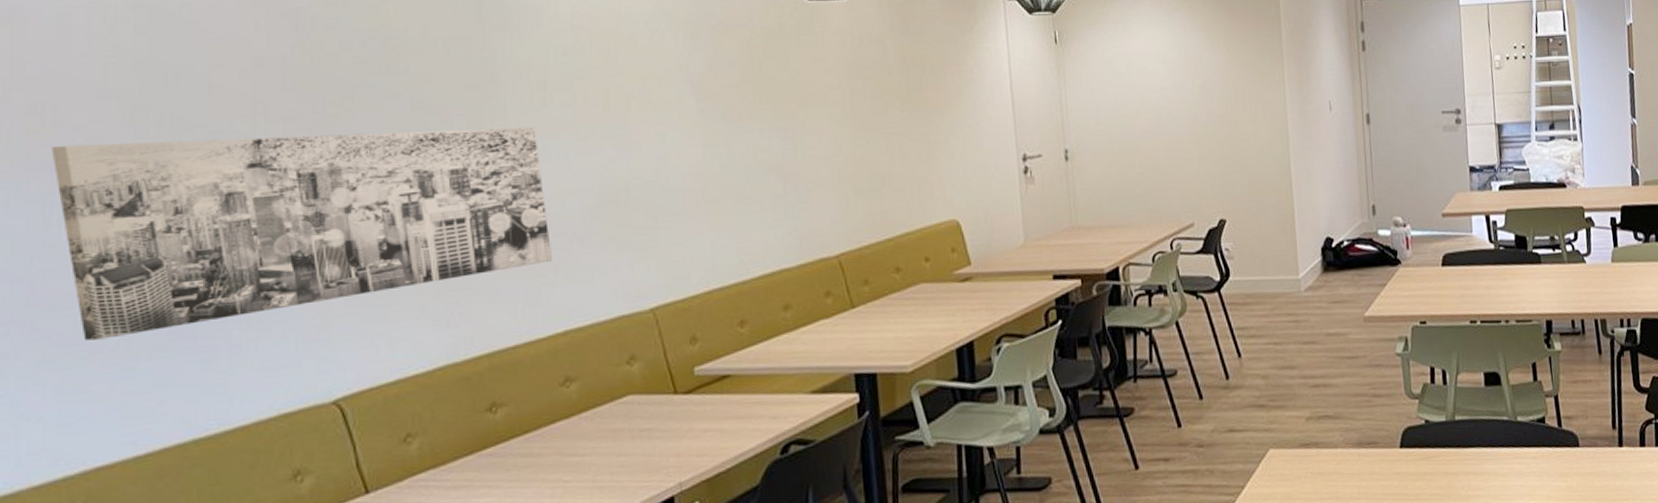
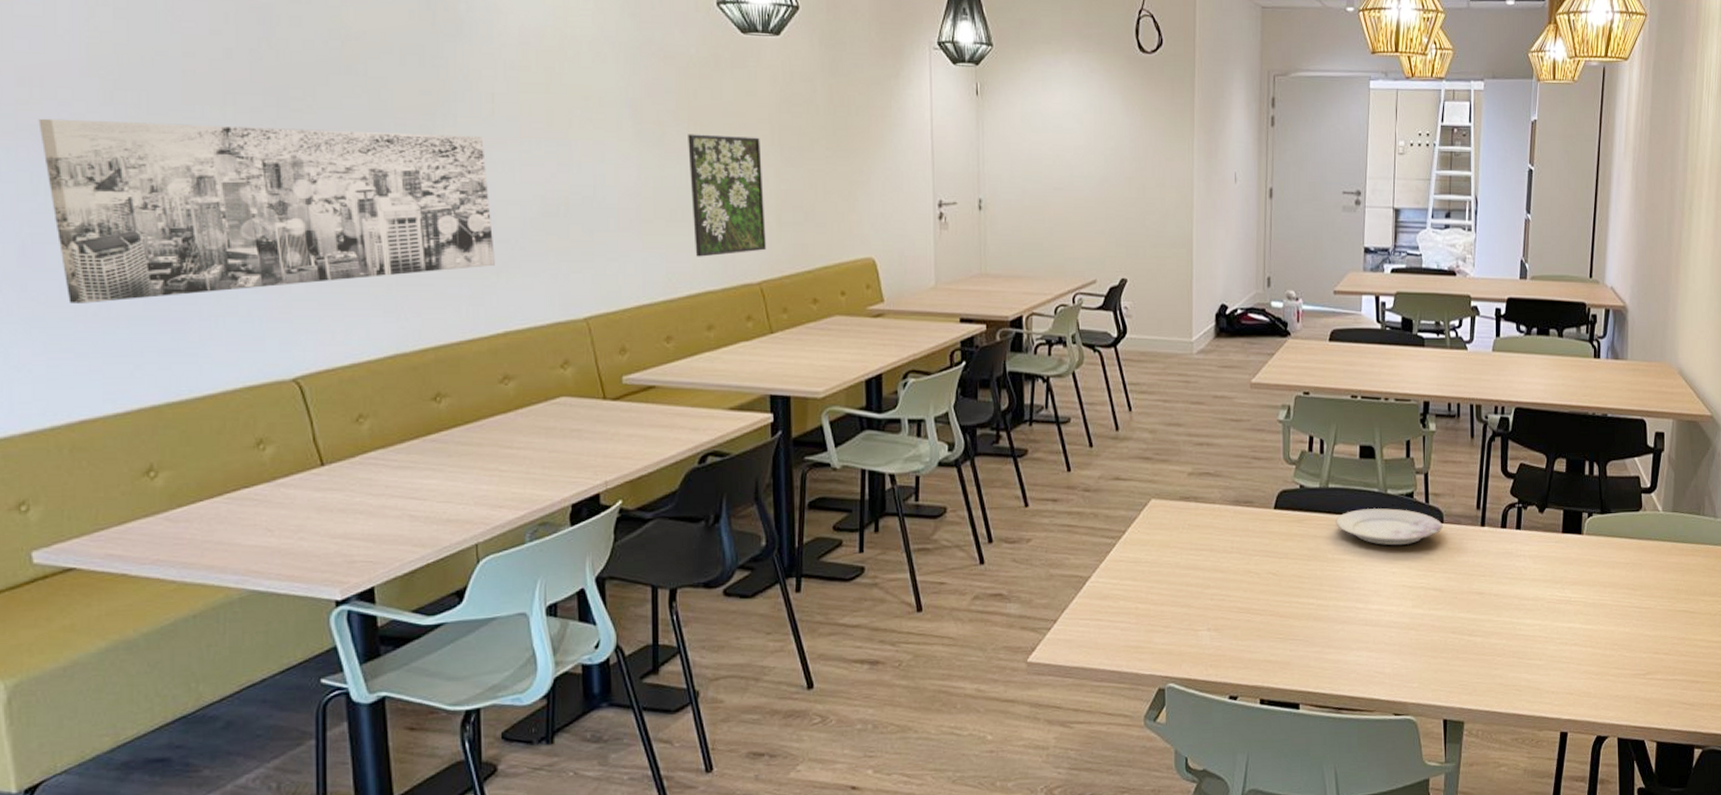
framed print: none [754,104,842,234] -> present [688,134,766,257]
plate: none [1466,436,1579,477] -> present [1336,508,1443,546]

